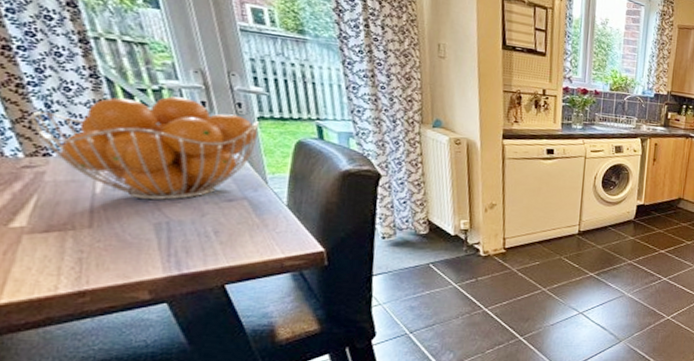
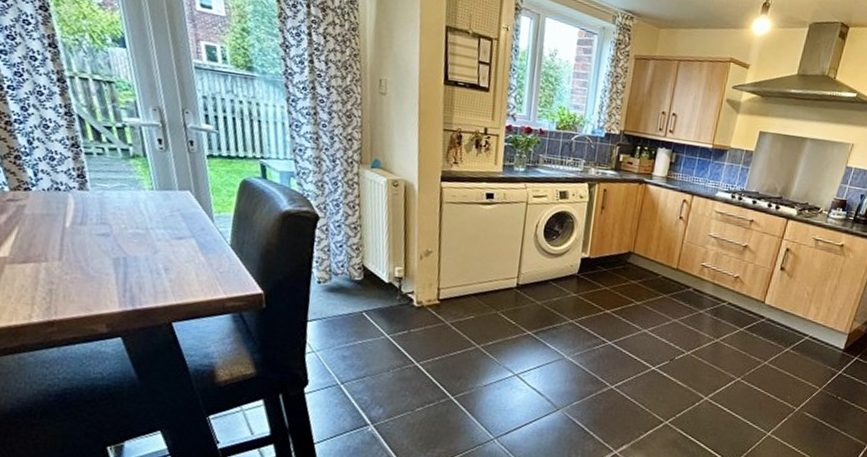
fruit basket: present [30,96,258,201] -> none [15,134,208,236]

